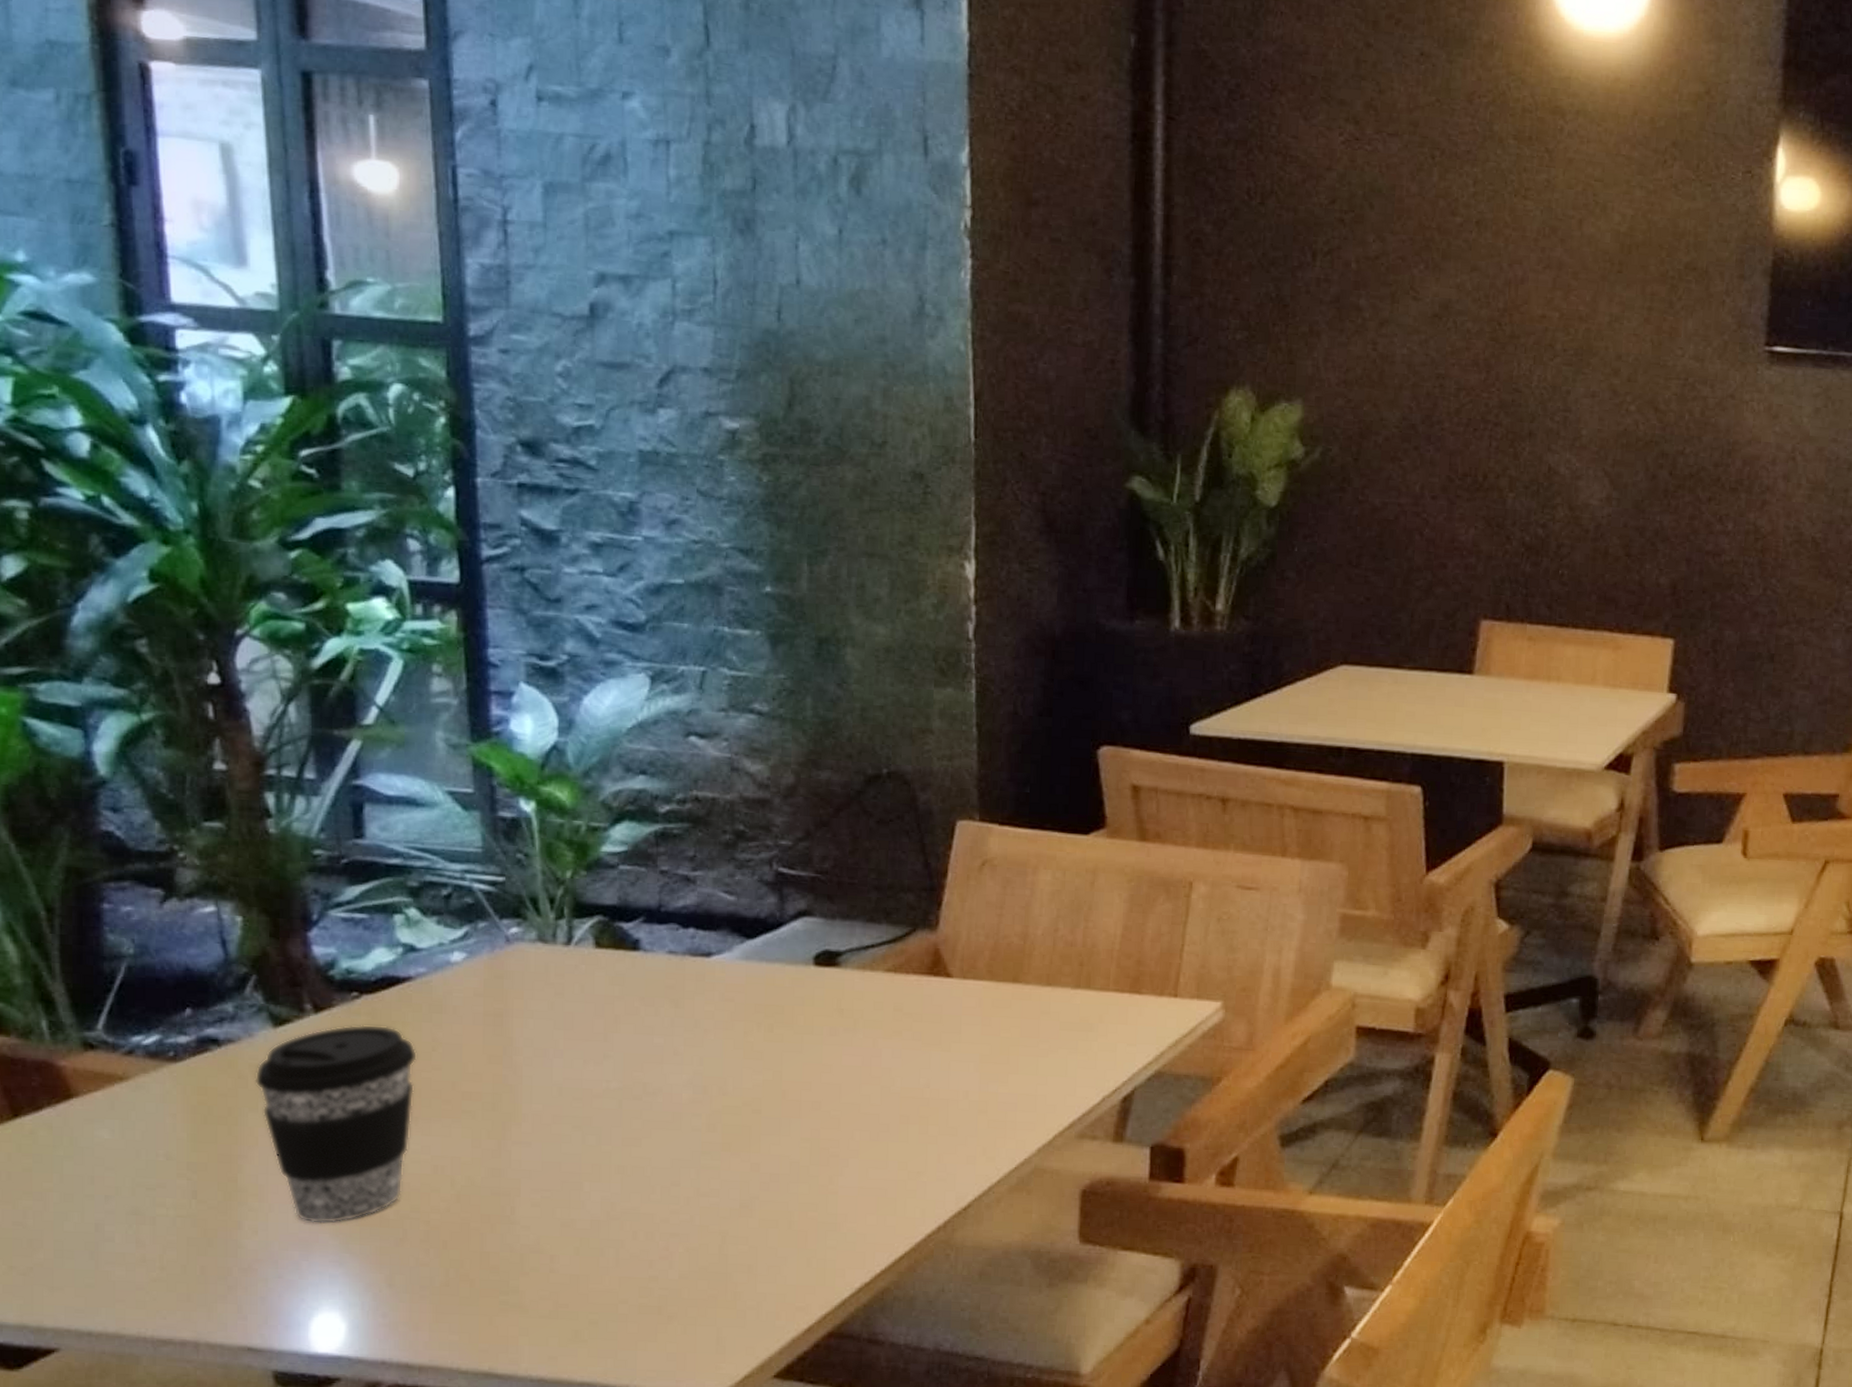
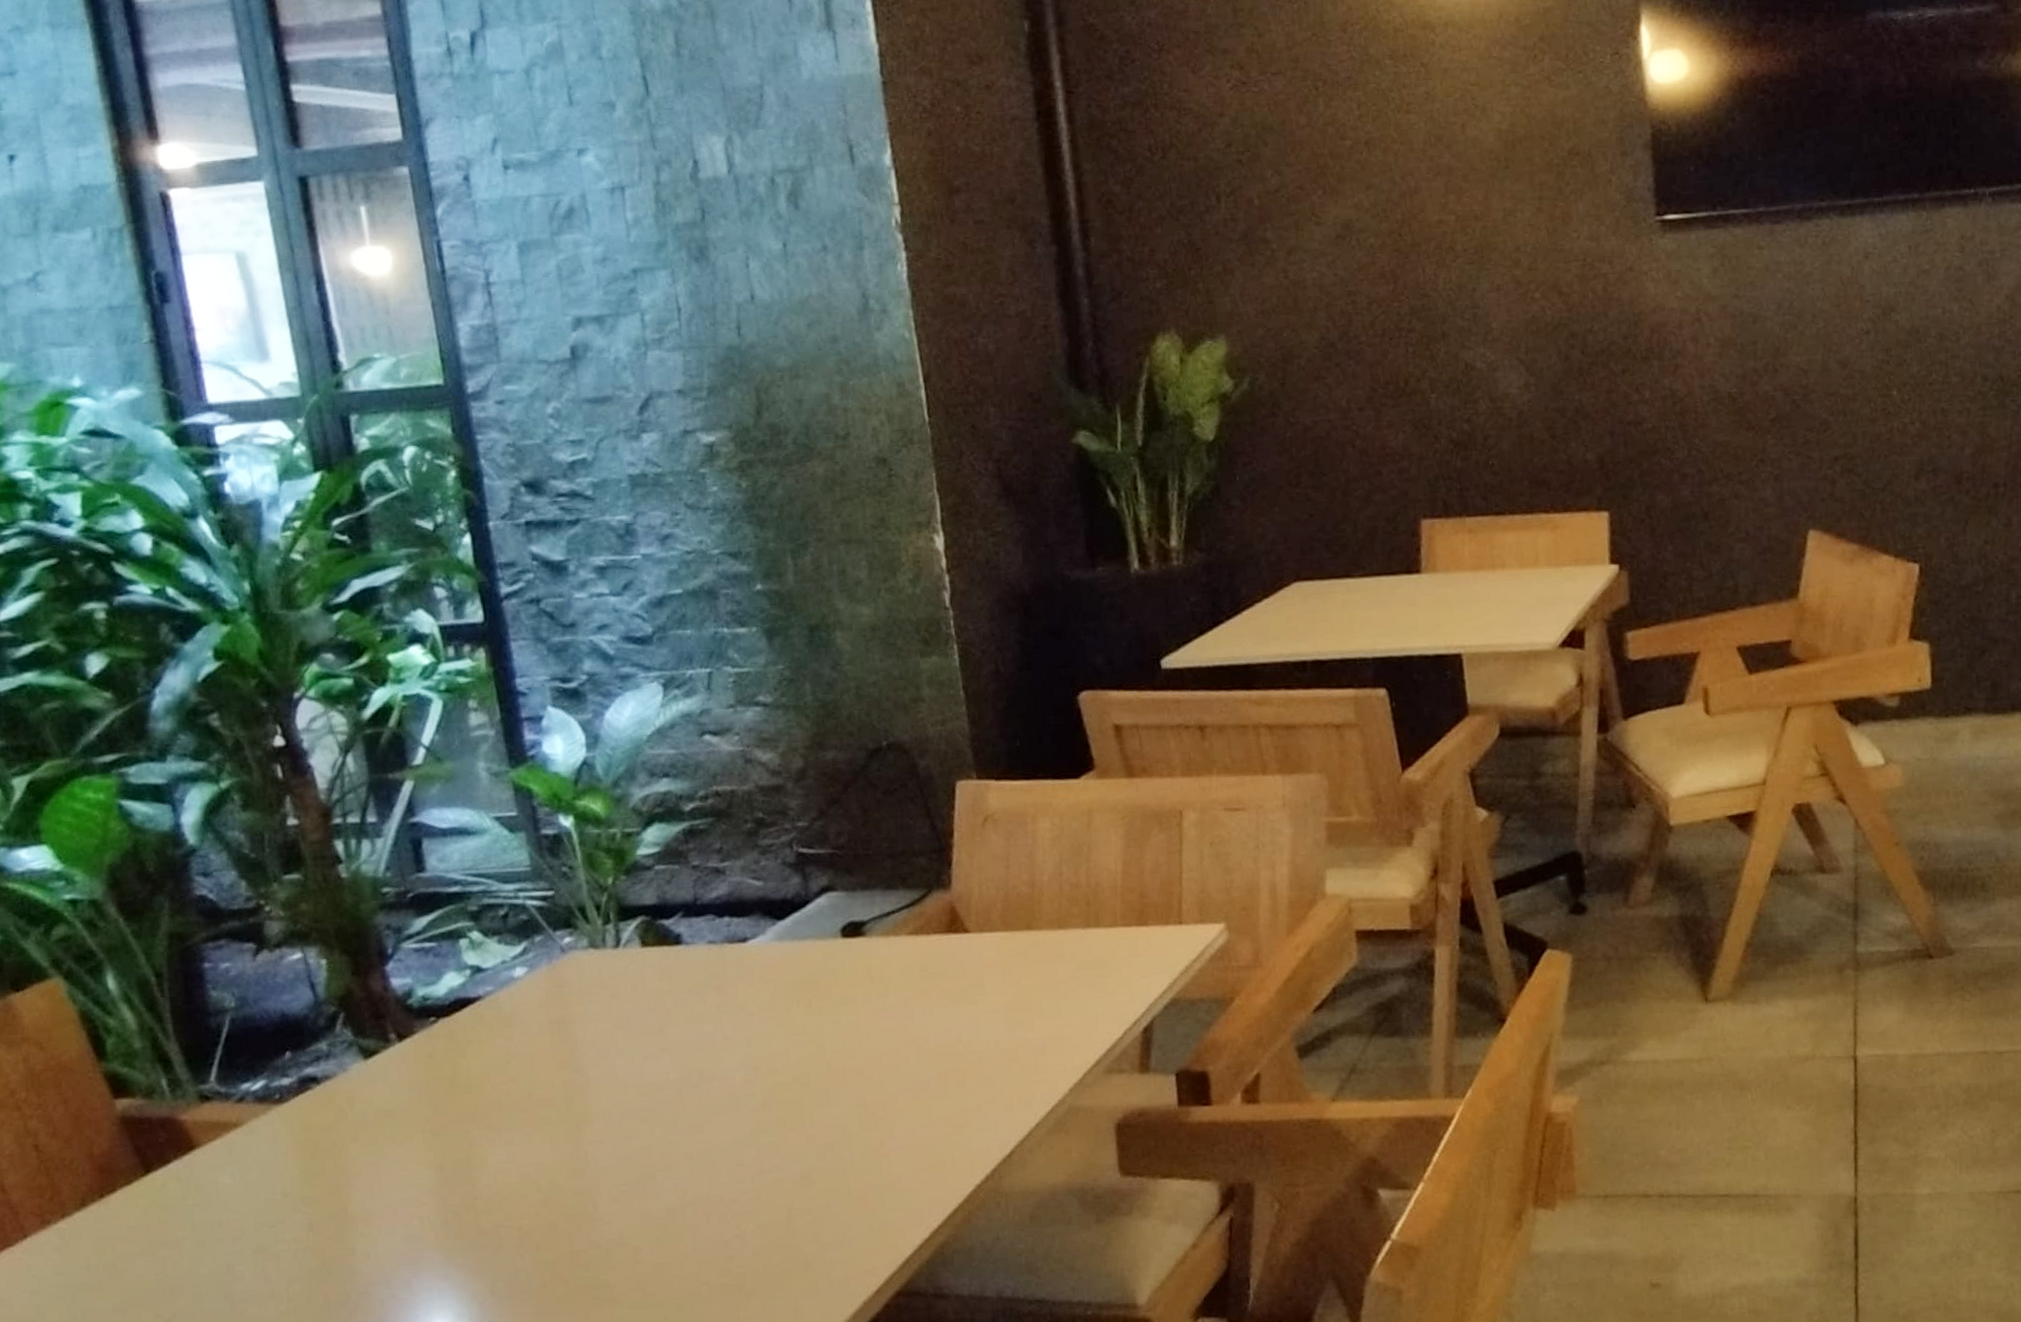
coffee cup: present [255,1024,418,1224] -> none [352,1045,496,1242]

